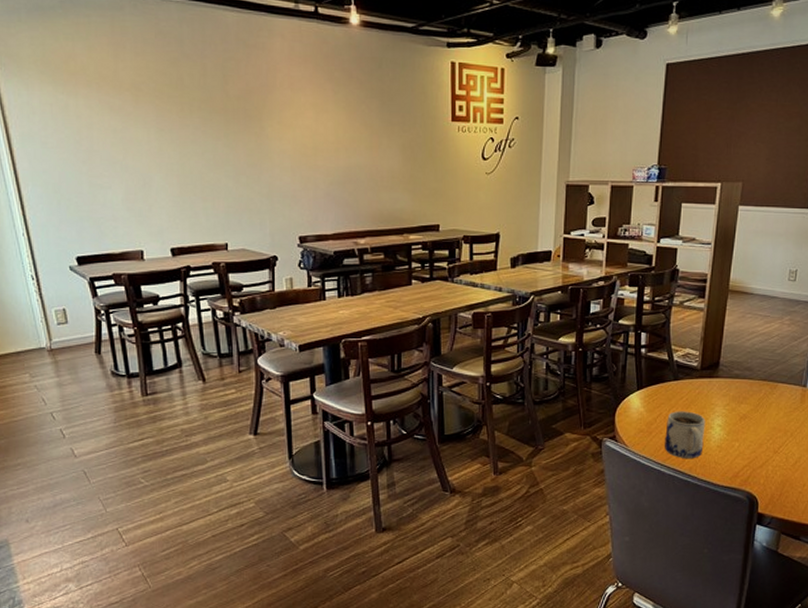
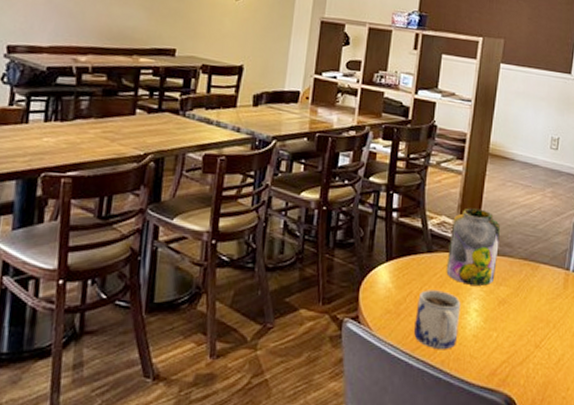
jar: none [691,339,740,405] -> present [446,208,500,286]

